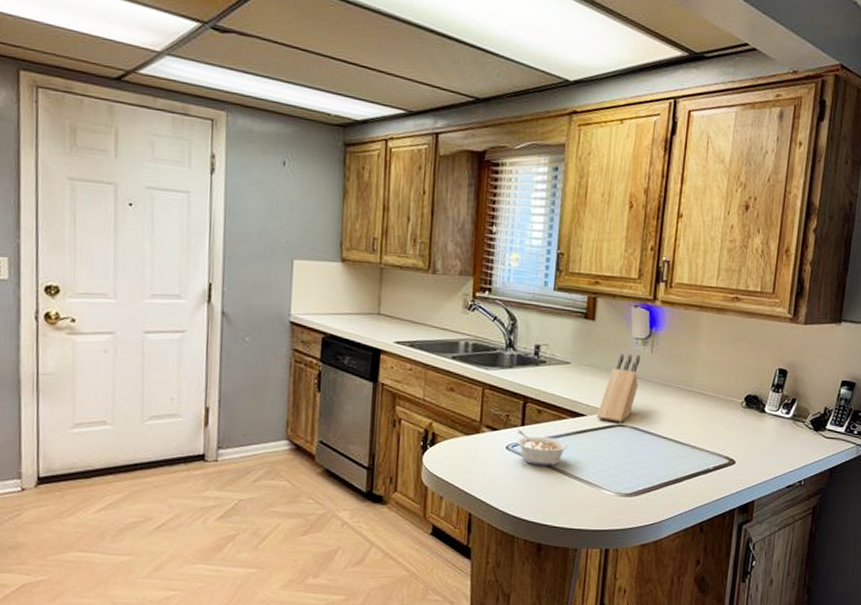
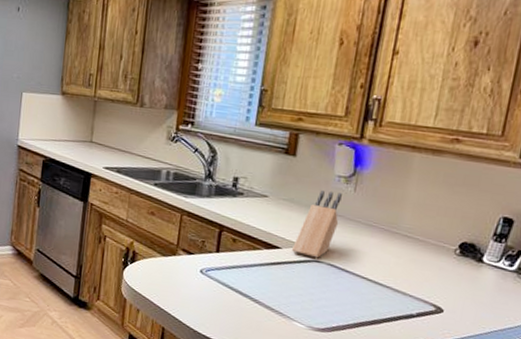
legume: present [516,430,569,466] -> none [210,256,262,293]

